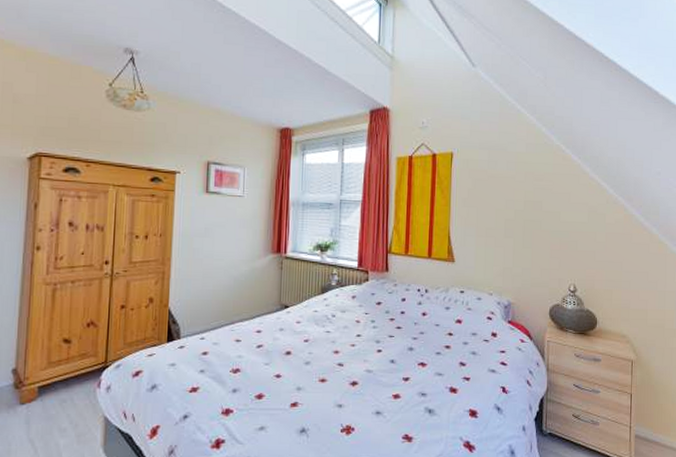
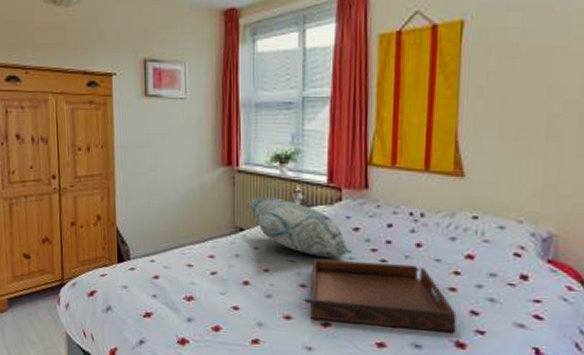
decorative pillow: none [292,279,373,327] -> present [247,197,348,257]
serving tray: none [342,329,451,381] -> present [310,259,457,333]

